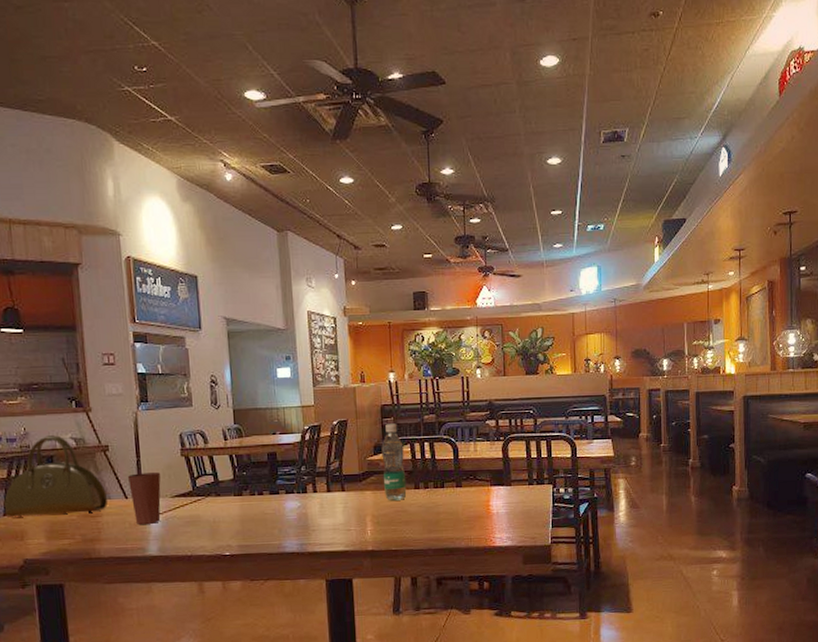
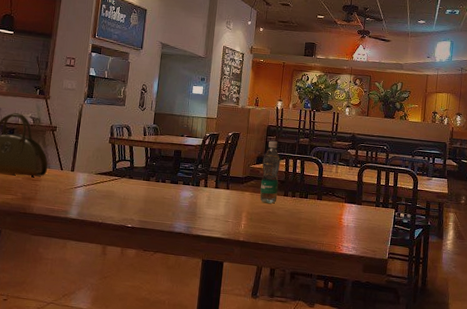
cup: present [128,472,161,524] -> none [65,151,91,193]

